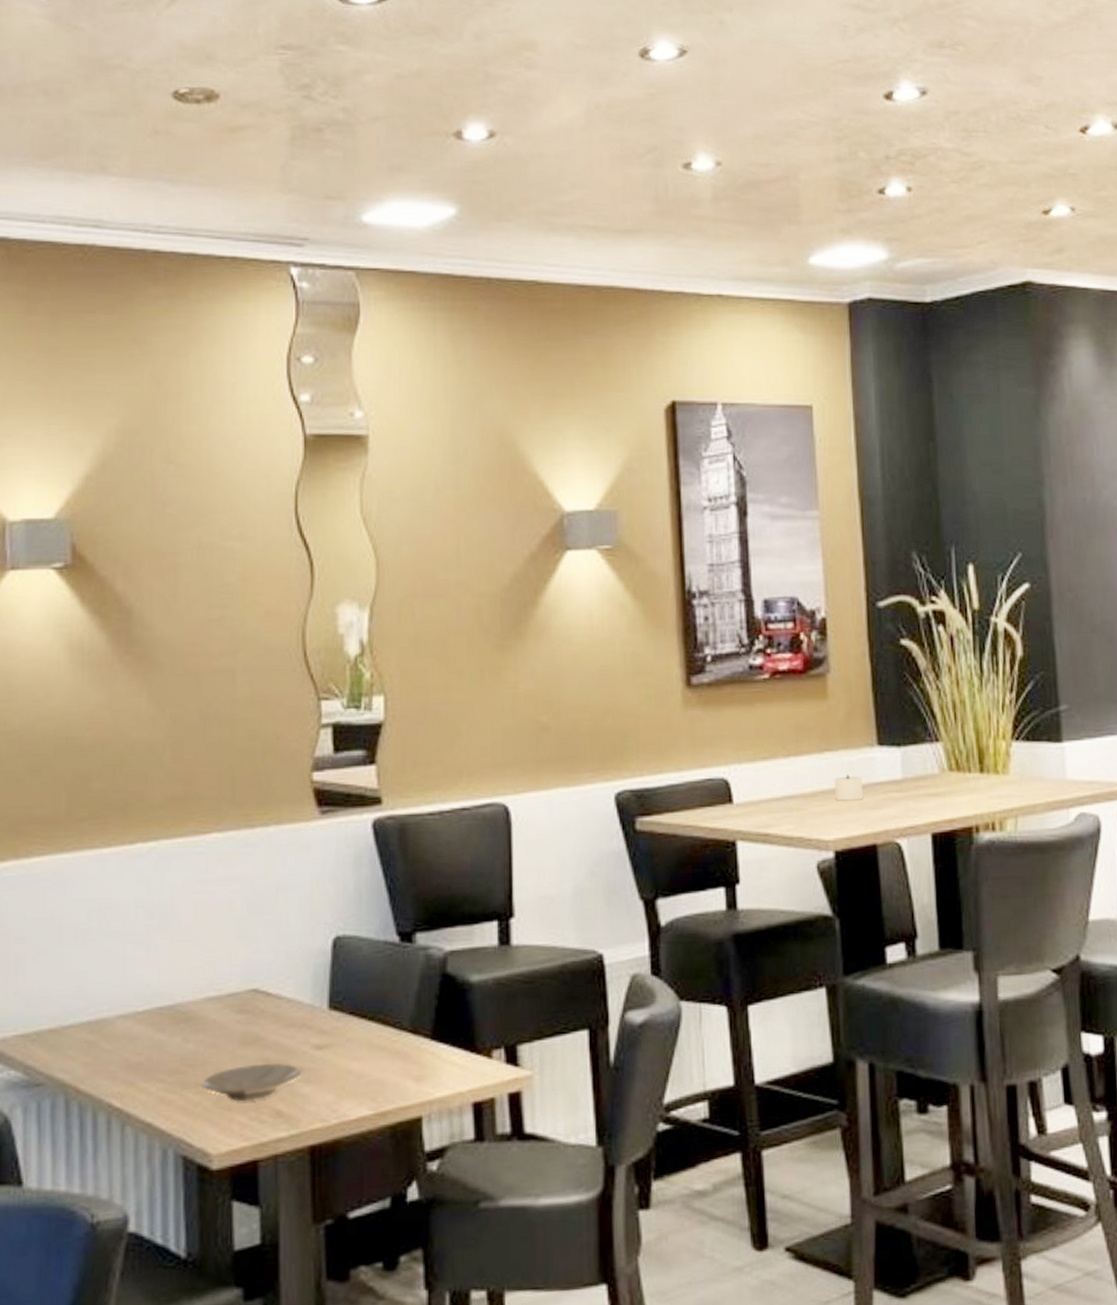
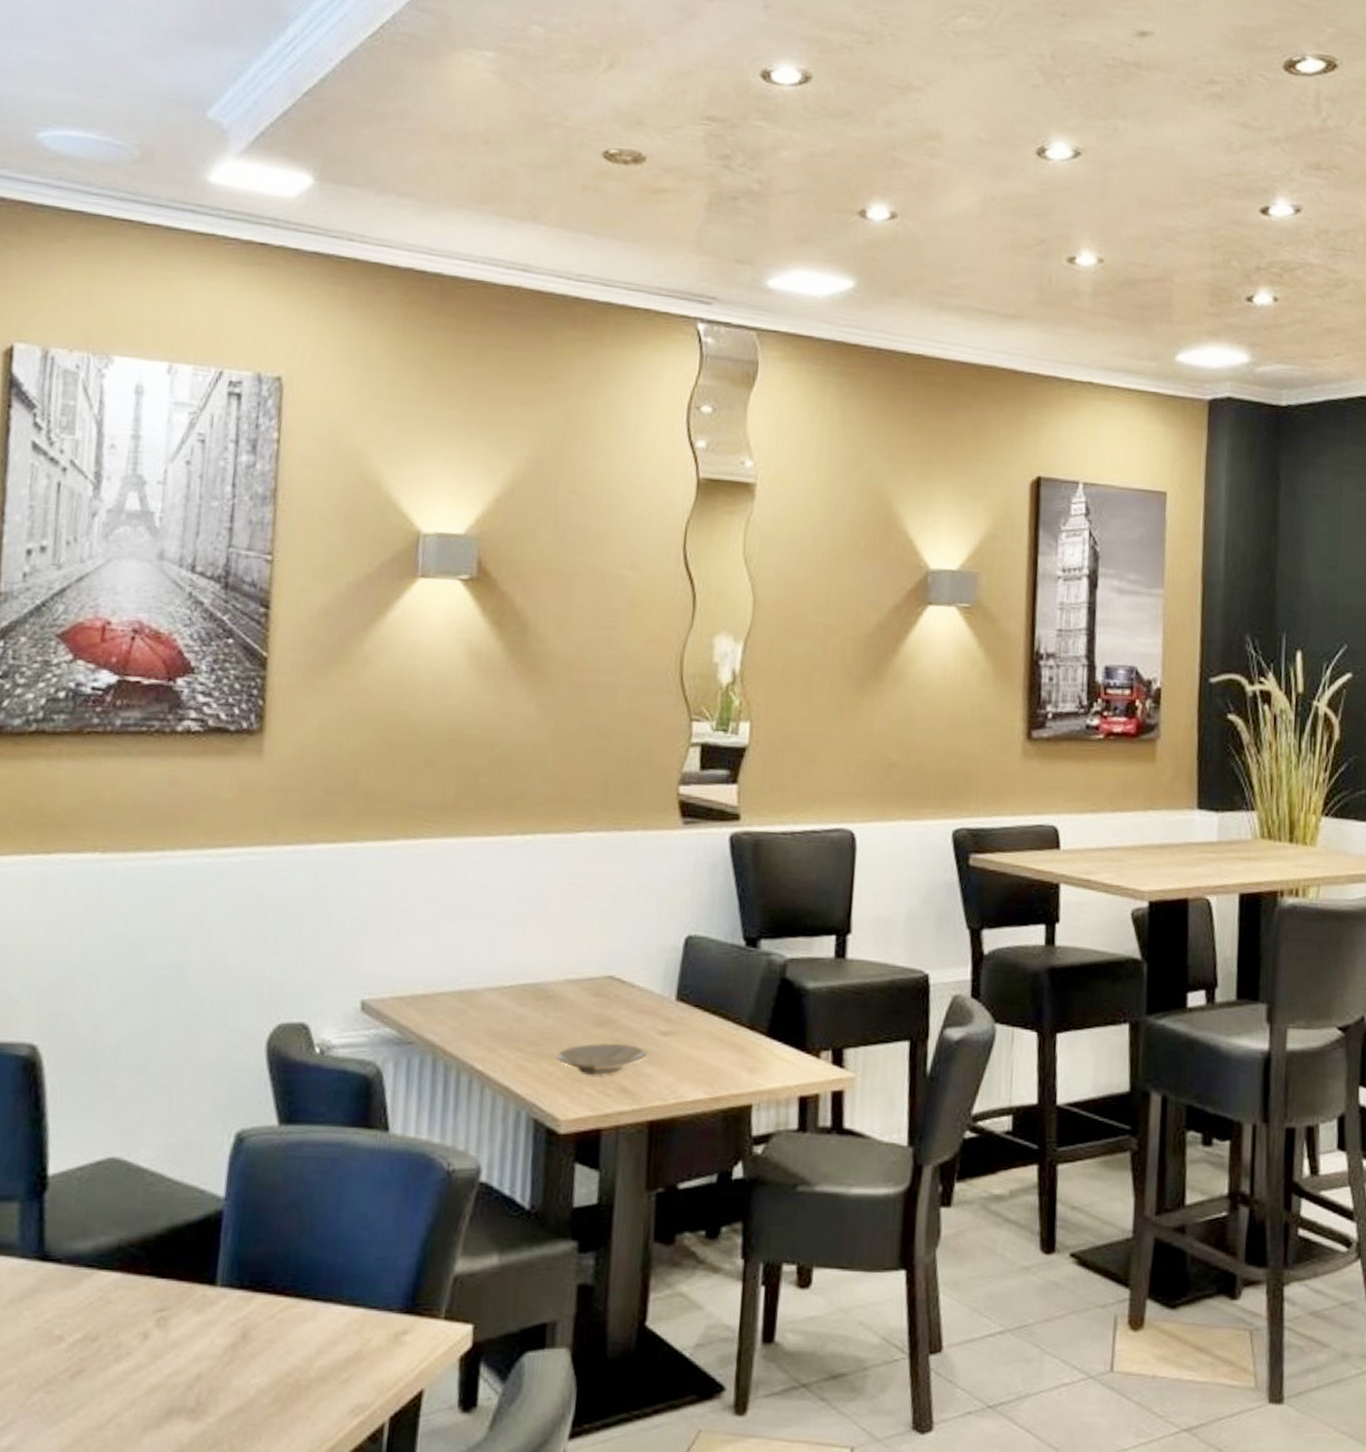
candle: present [834,774,864,801] -> none [1154,833,1181,858]

